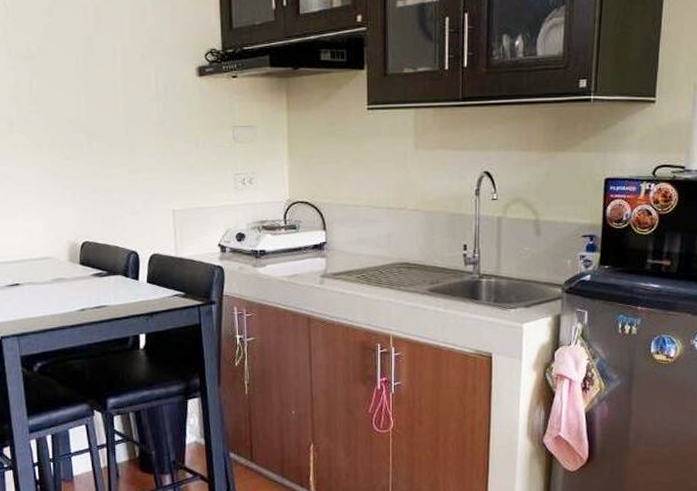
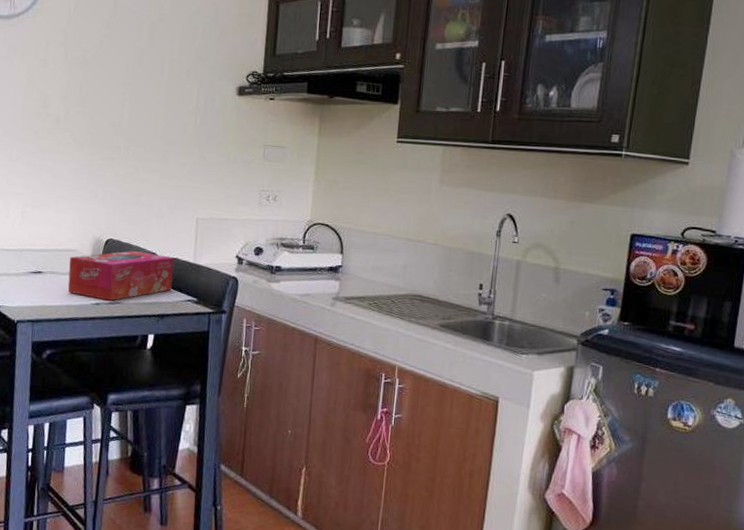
tissue box: none [46,251,157,305] -> present [67,251,174,301]

